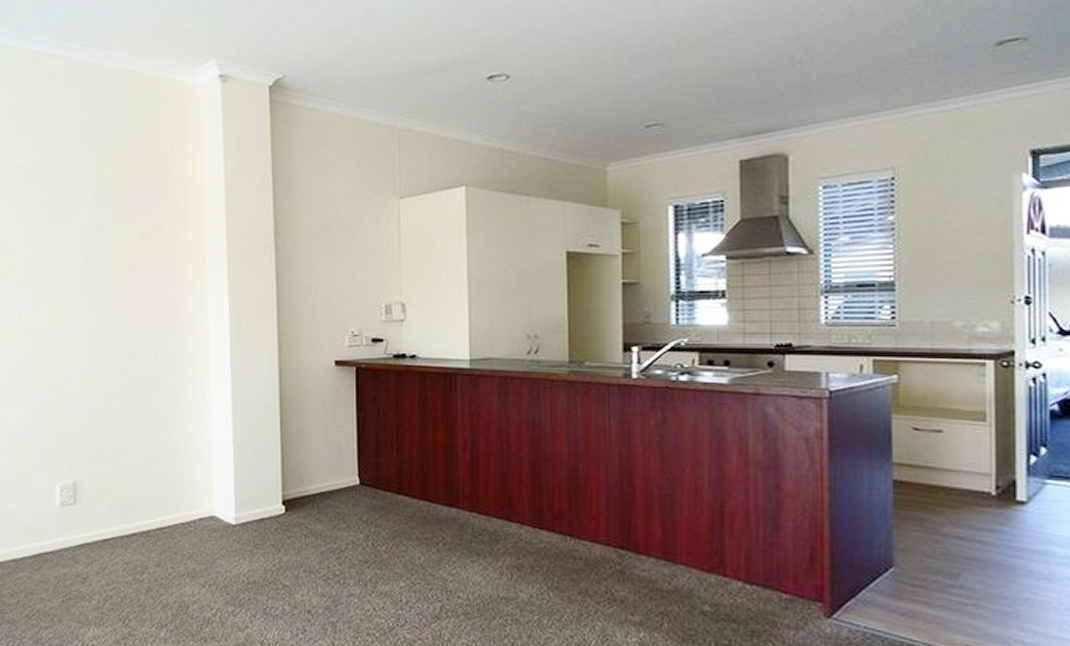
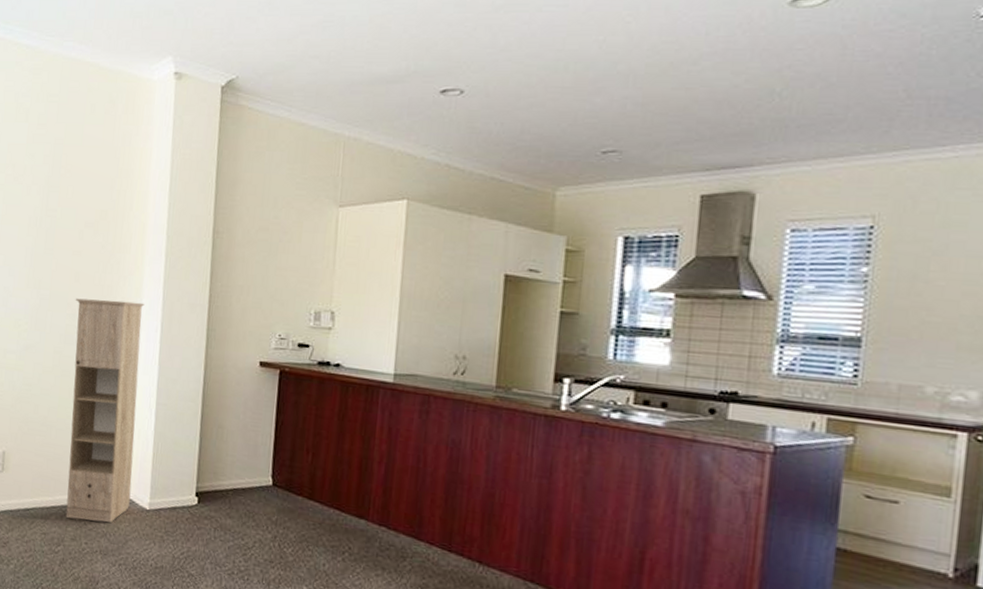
storage cabinet: none [136,313,214,545] -> present [65,298,145,523]

